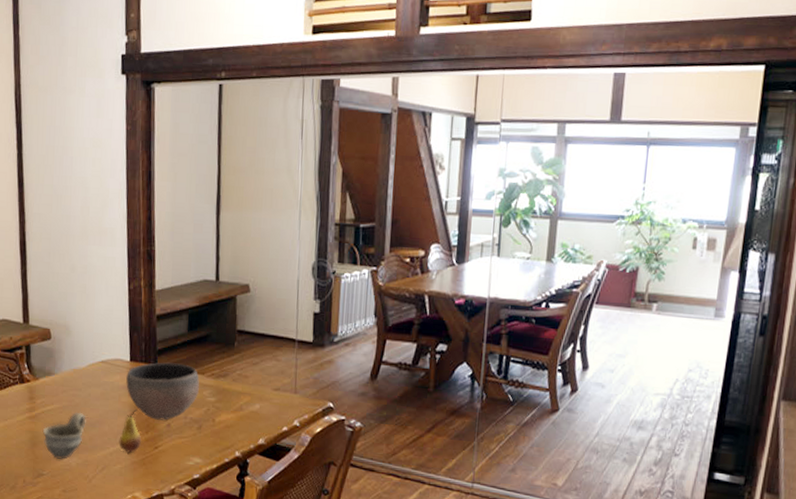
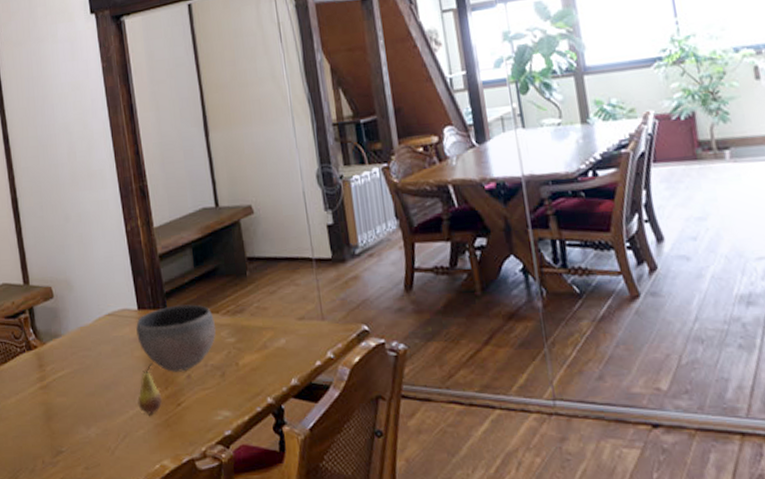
cup: present [42,411,86,459] -> none [56,374,101,431]

